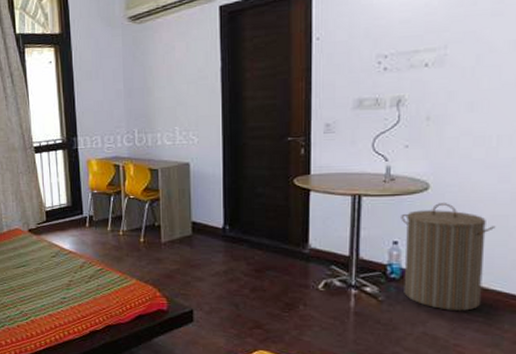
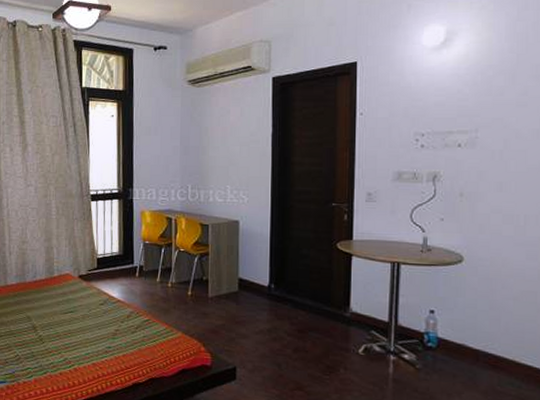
laundry hamper: present [401,203,496,311] -> none [437,275,525,384]

